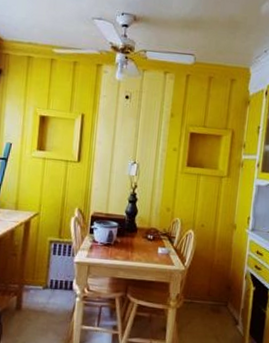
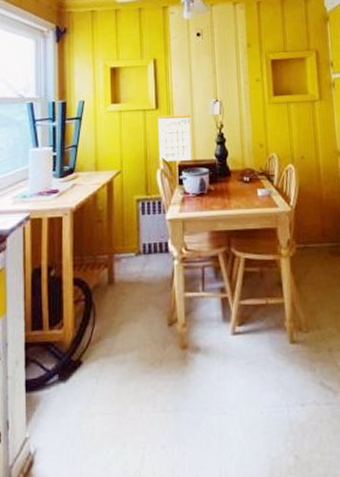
calendar: none [75,167,109,213] -> present [158,113,192,161]

